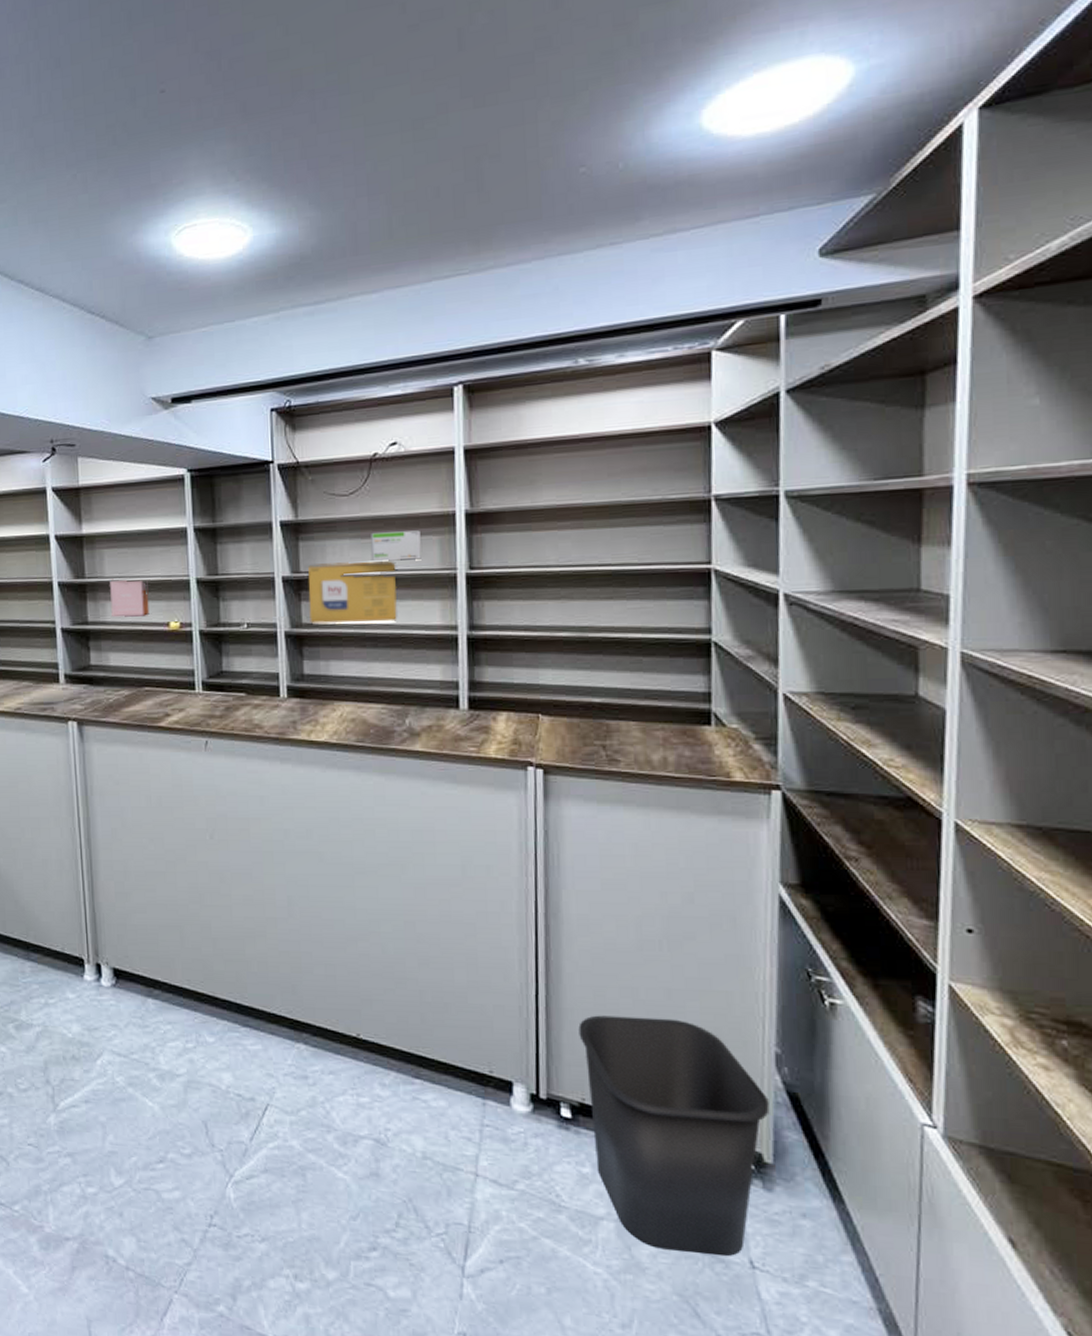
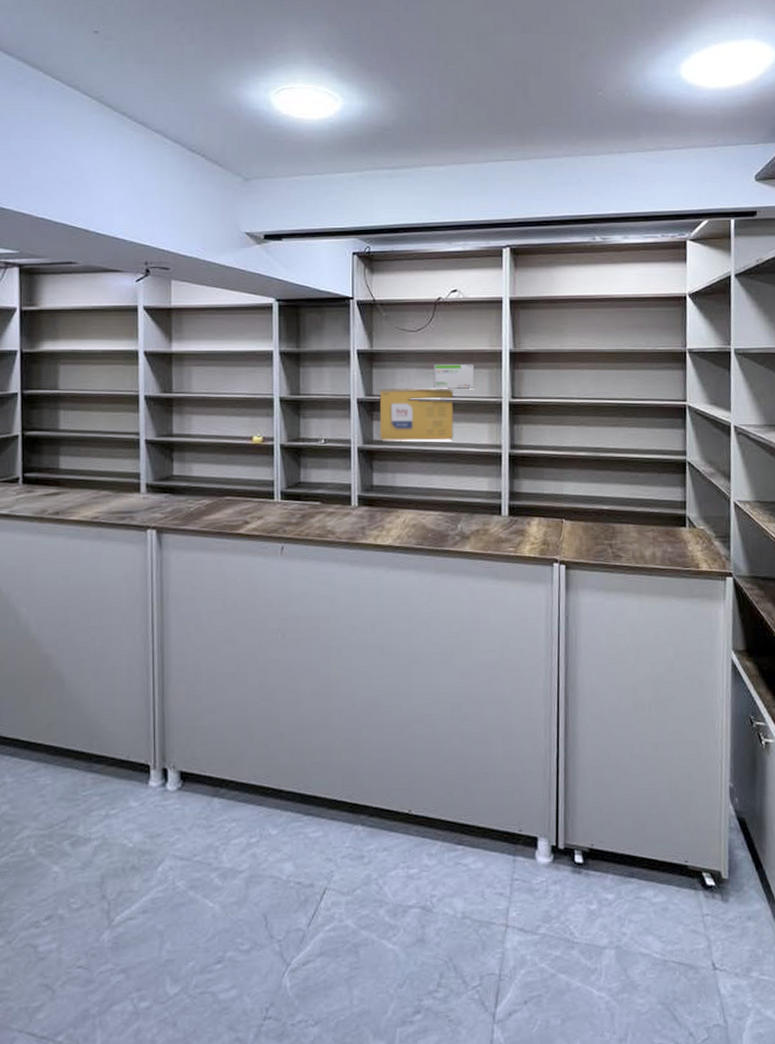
product box: present [110,579,150,618] -> none [197,394,234,431]
waste bin: present [578,1015,770,1257] -> none [589,768,726,966]

